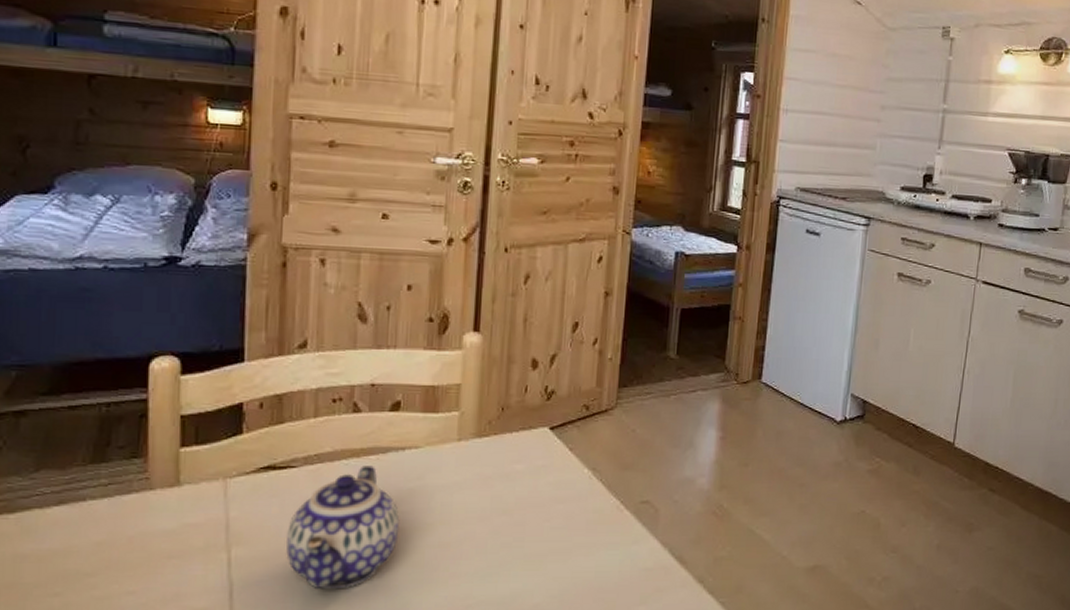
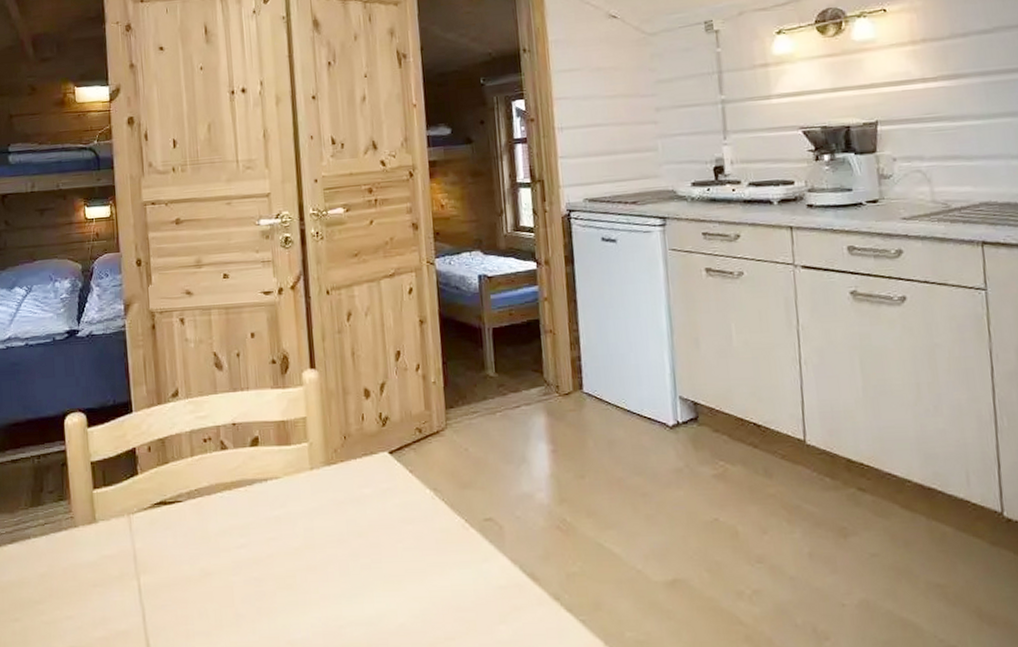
teapot: present [286,465,400,590] -> none [181,497,272,612]

